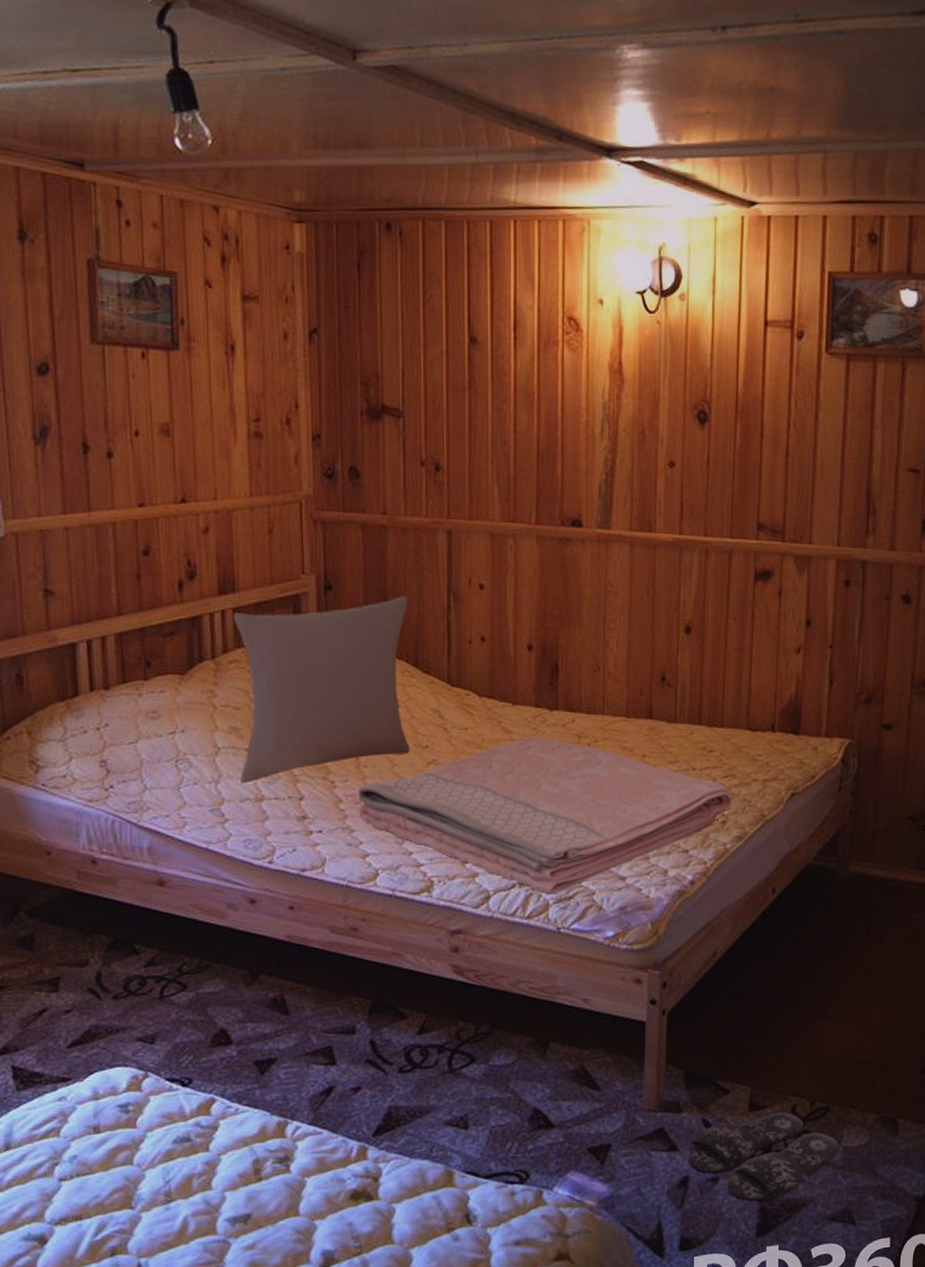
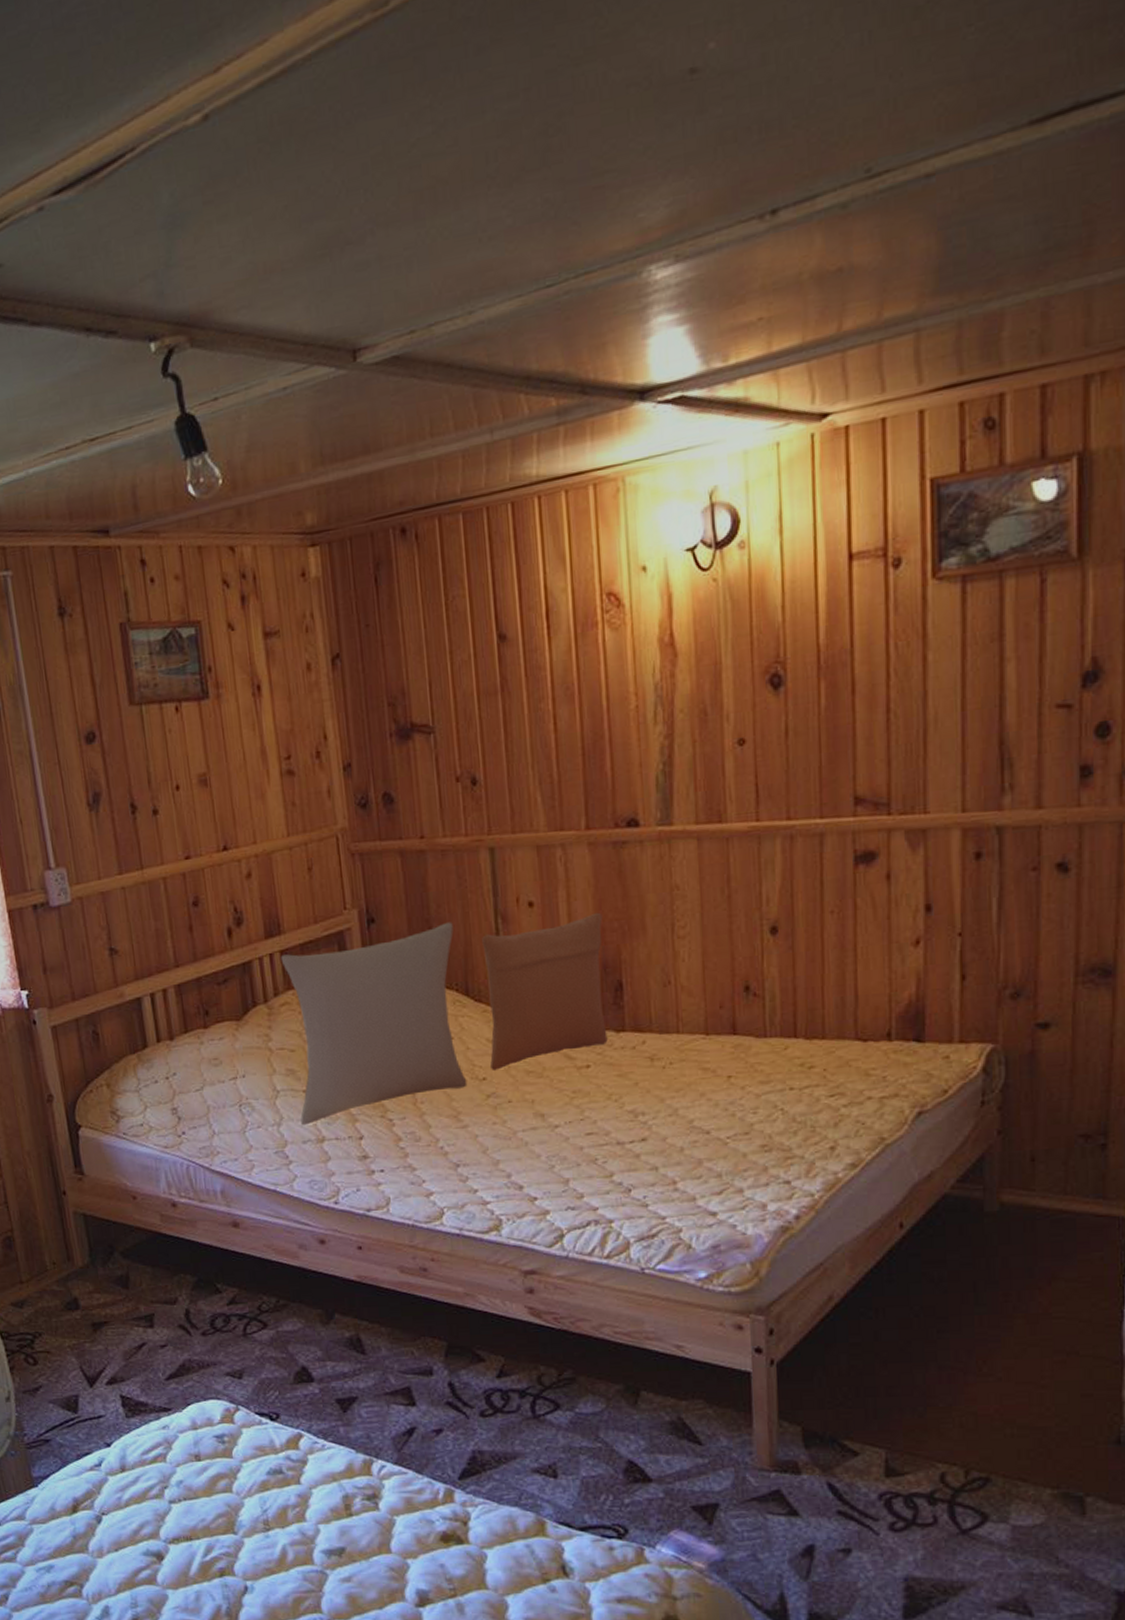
towel: present [358,735,732,894] -> none [417,1061,842,1231]
pillow: none [434,600,545,739] -> present [482,912,608,1070]
slippers: present [688,1112,840,1201] -> none [812,1480,1007,1579]

